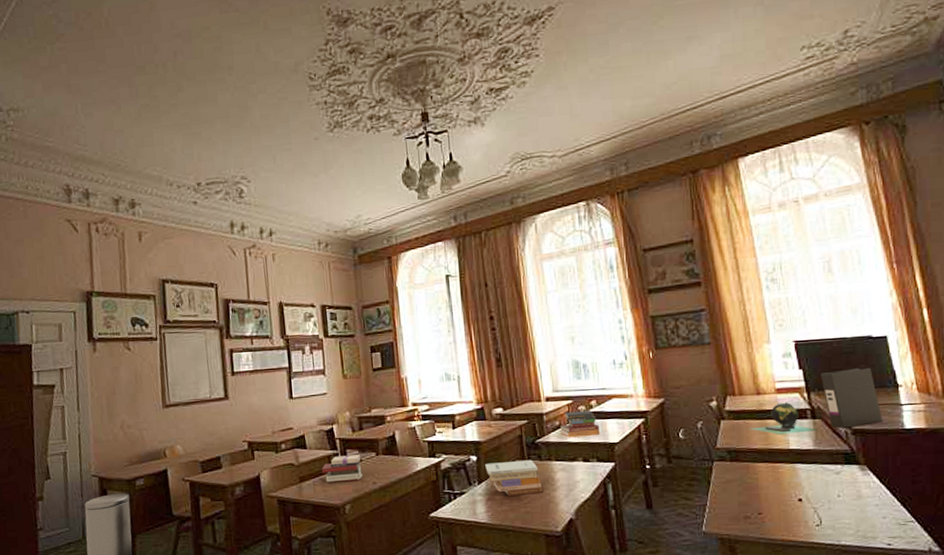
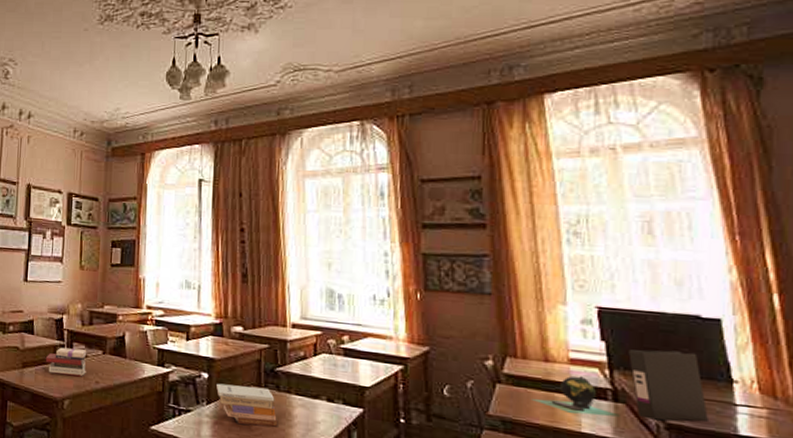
books: present [560,410,601,438] -> none [304,343,351,375]

